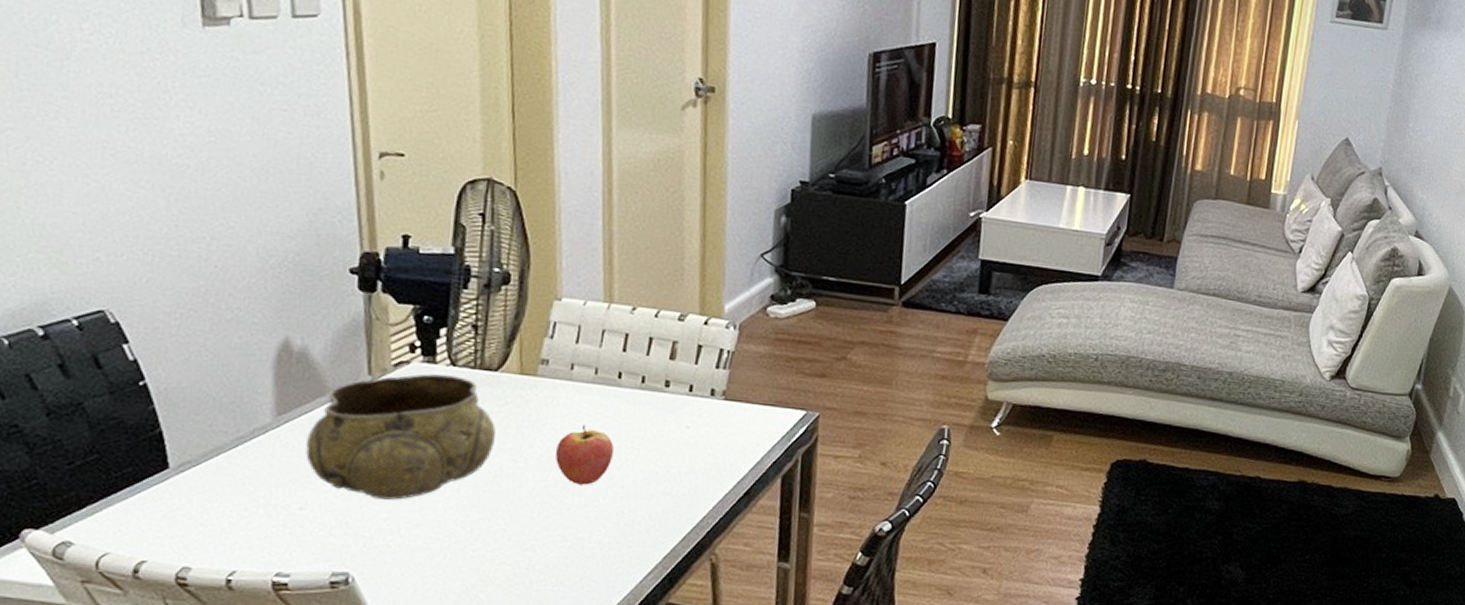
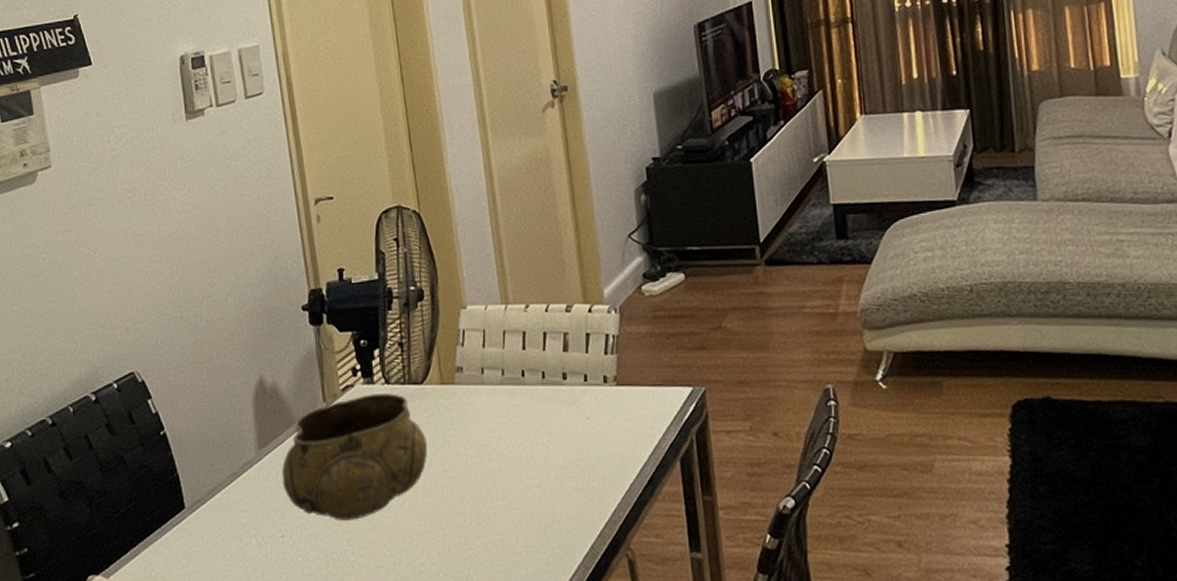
fruit: present [555,425,615,485] -> none [477,427,528,488]

